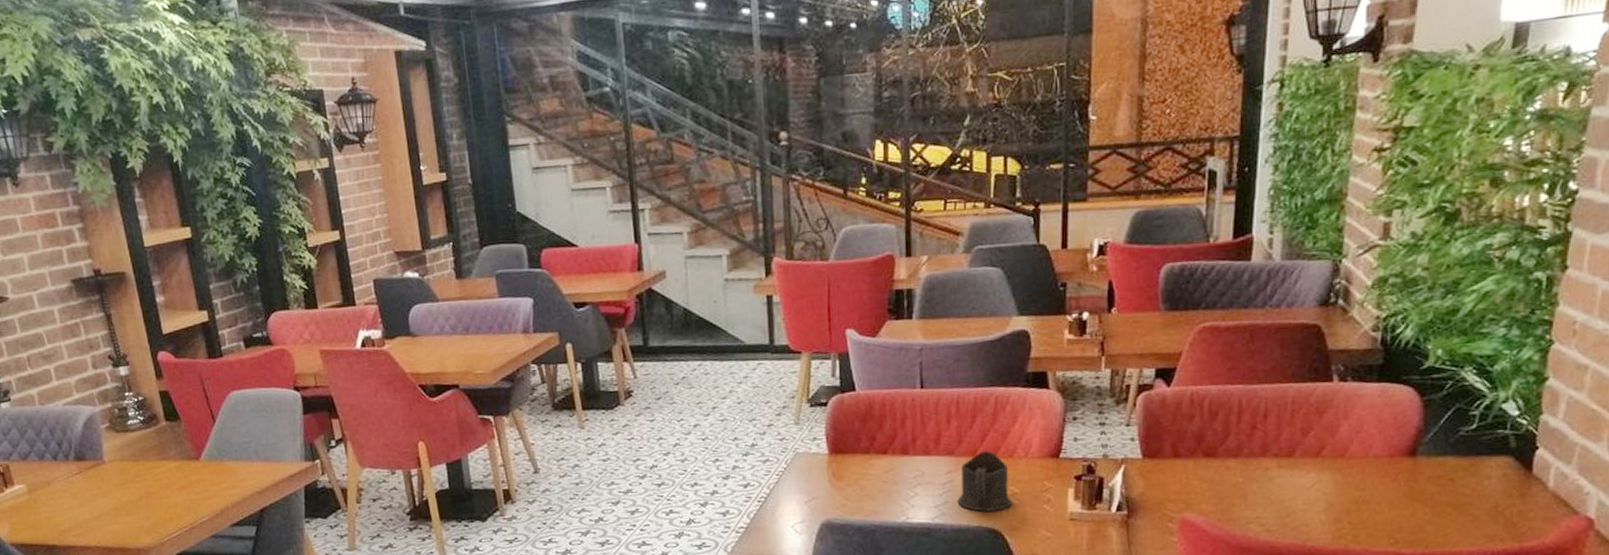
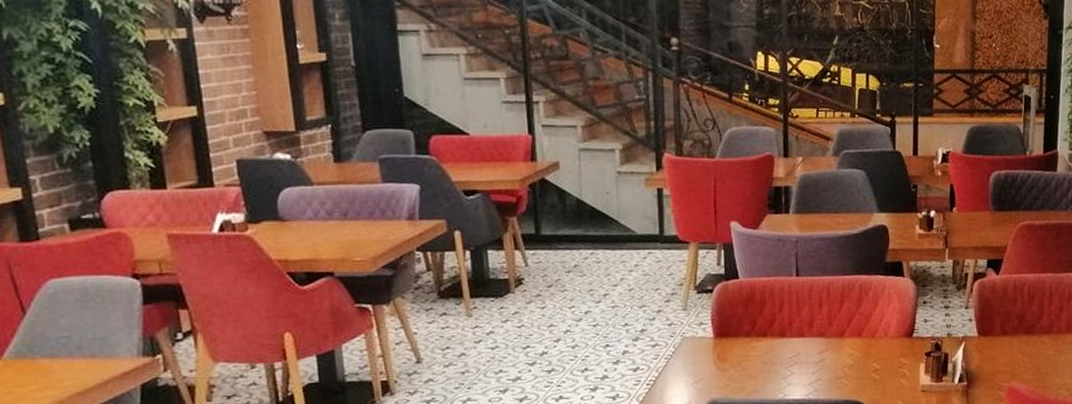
cup: present [957,451,1012,512] -> none [828,332,874,387]

